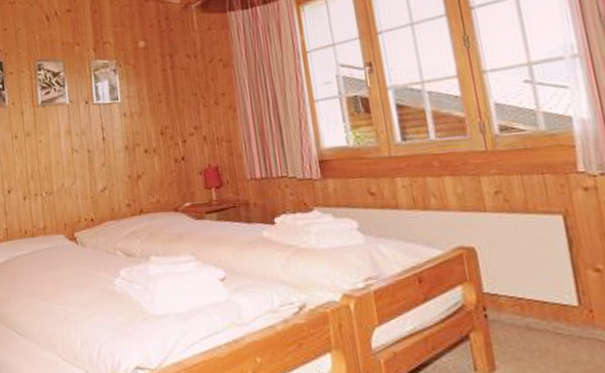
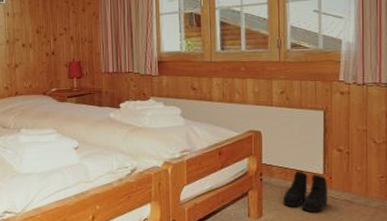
boots: none [523,302,593,364] -> present [283,171,328,213]

